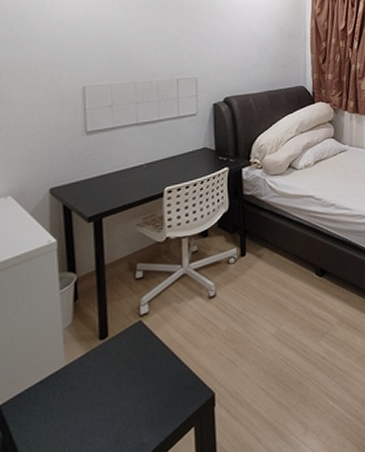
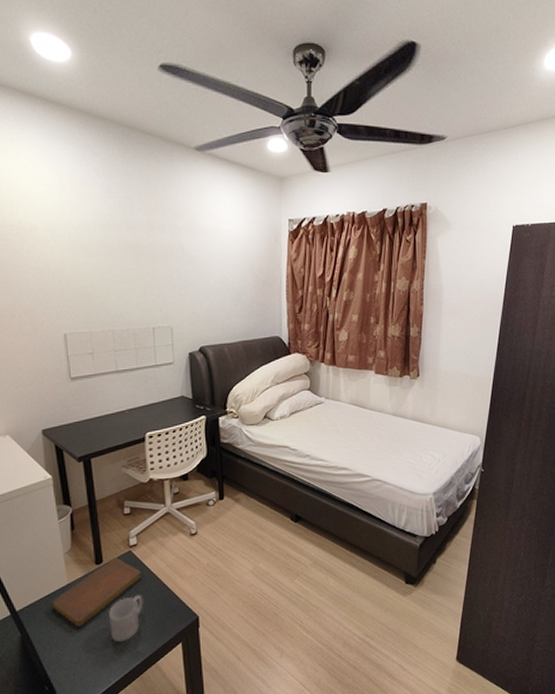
notebook: none [42,329,152,420] -> present [51,557,142,628]
mug: none [111,372,152,434] -> present [109,594,143,643]

